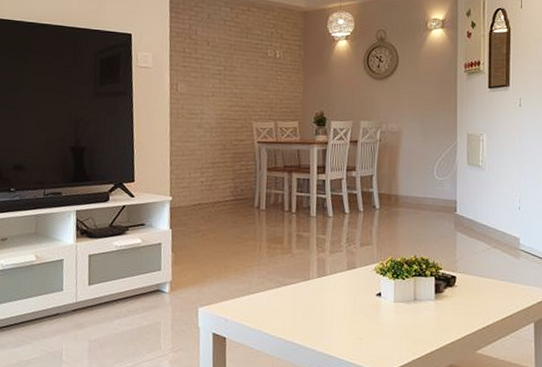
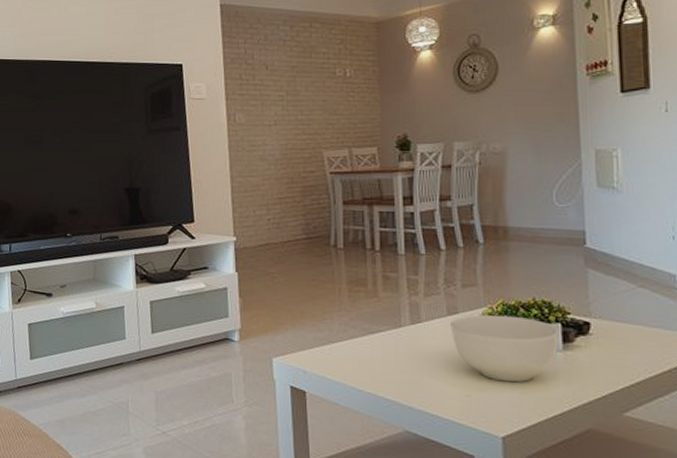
bowl: none [349,269,433,327] -> present [450,314,560,383]

